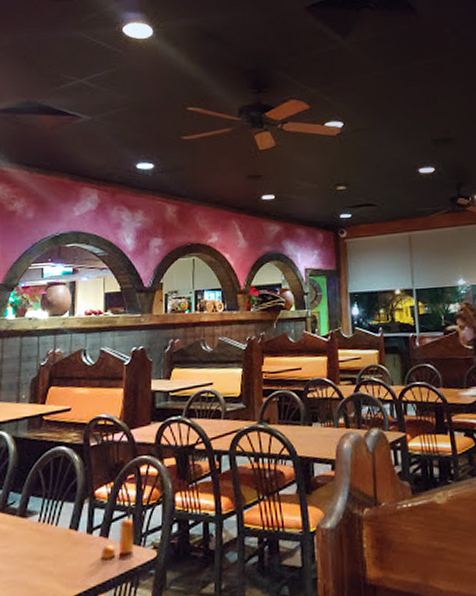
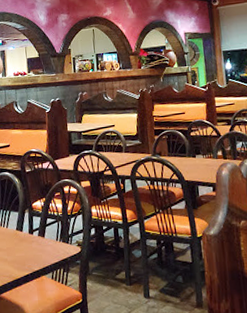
pepper shaker: present [101,518,135,559] -> none [40,223,64,252]

